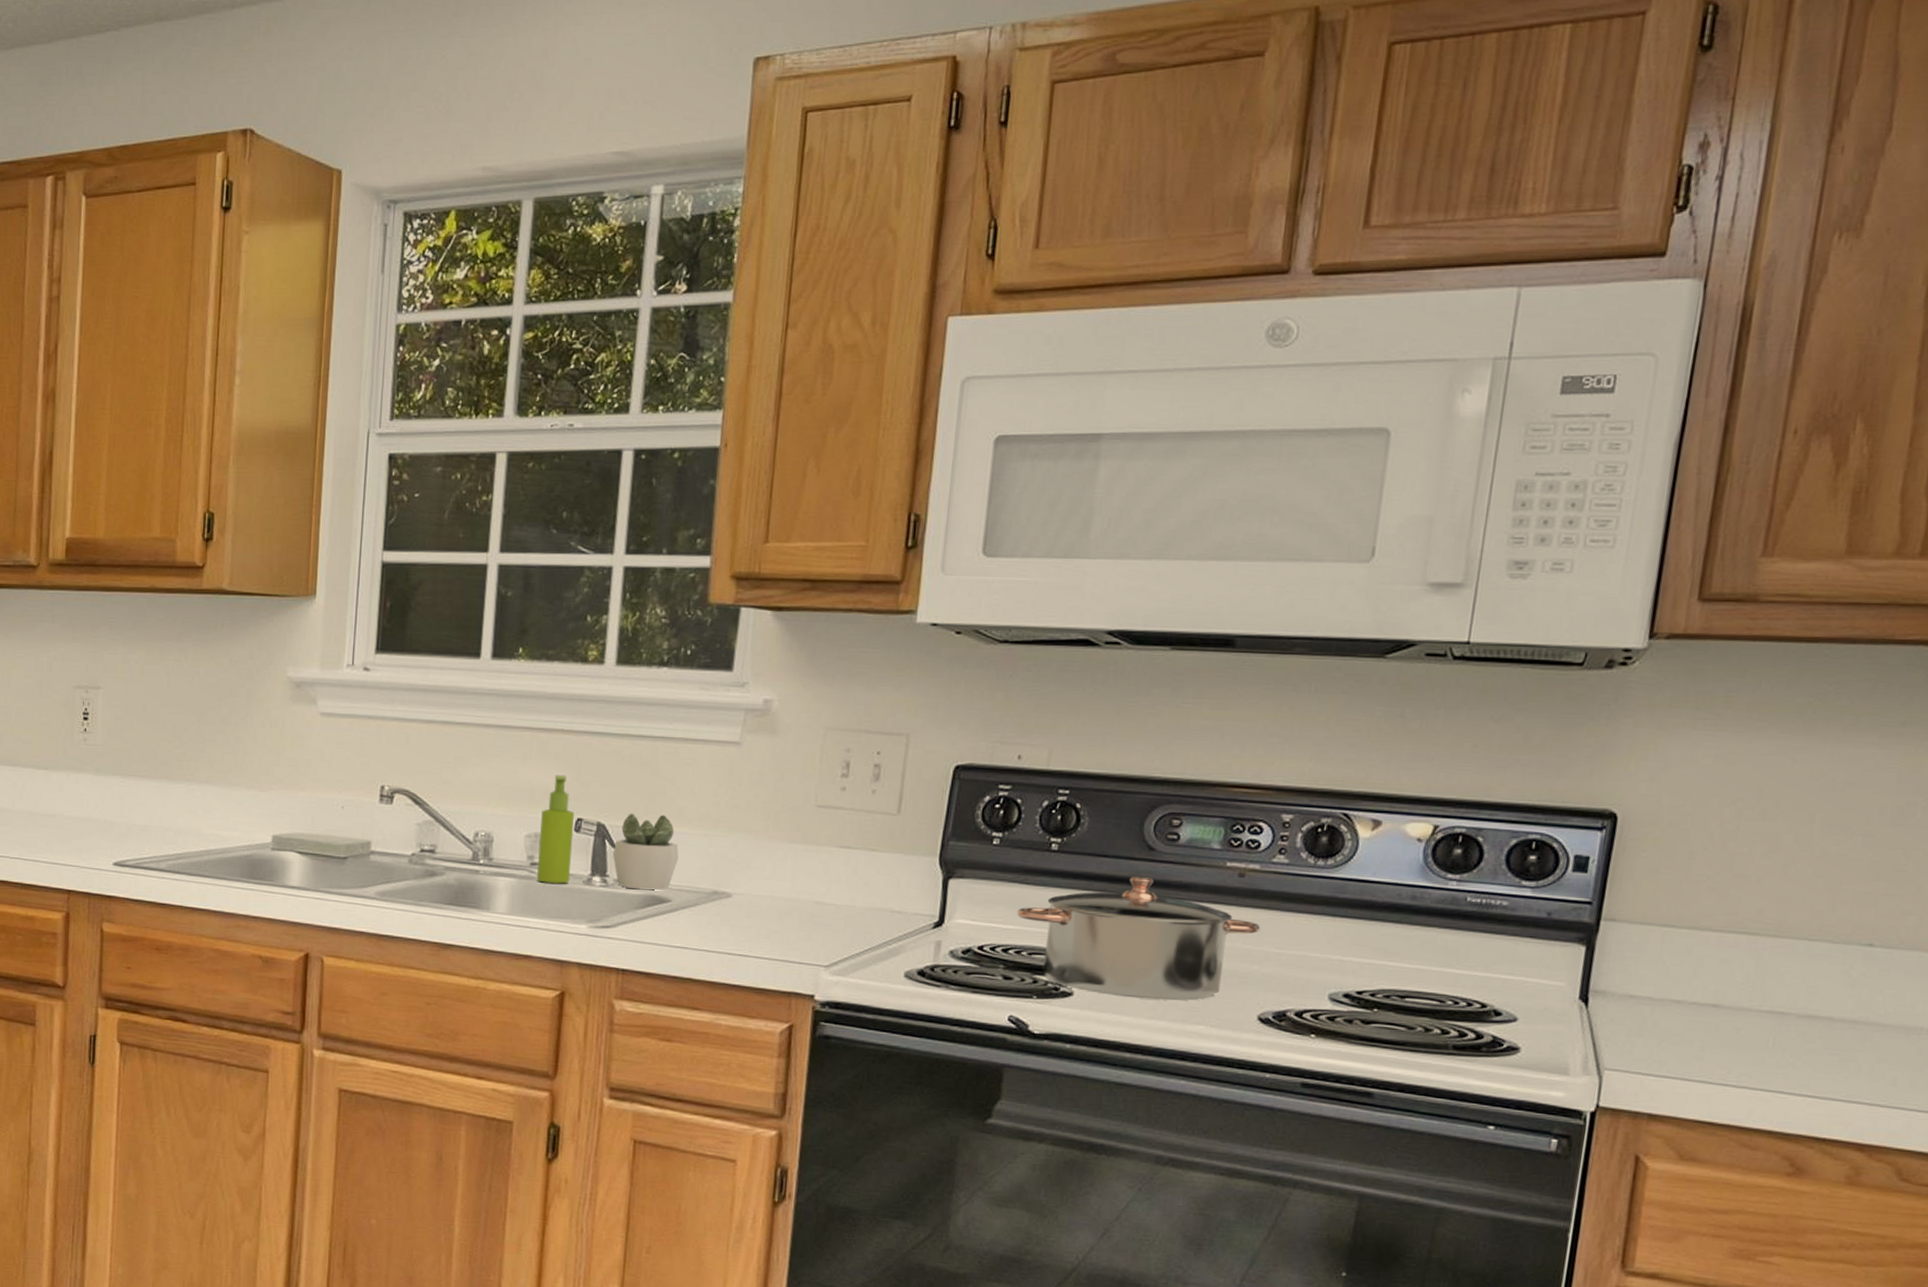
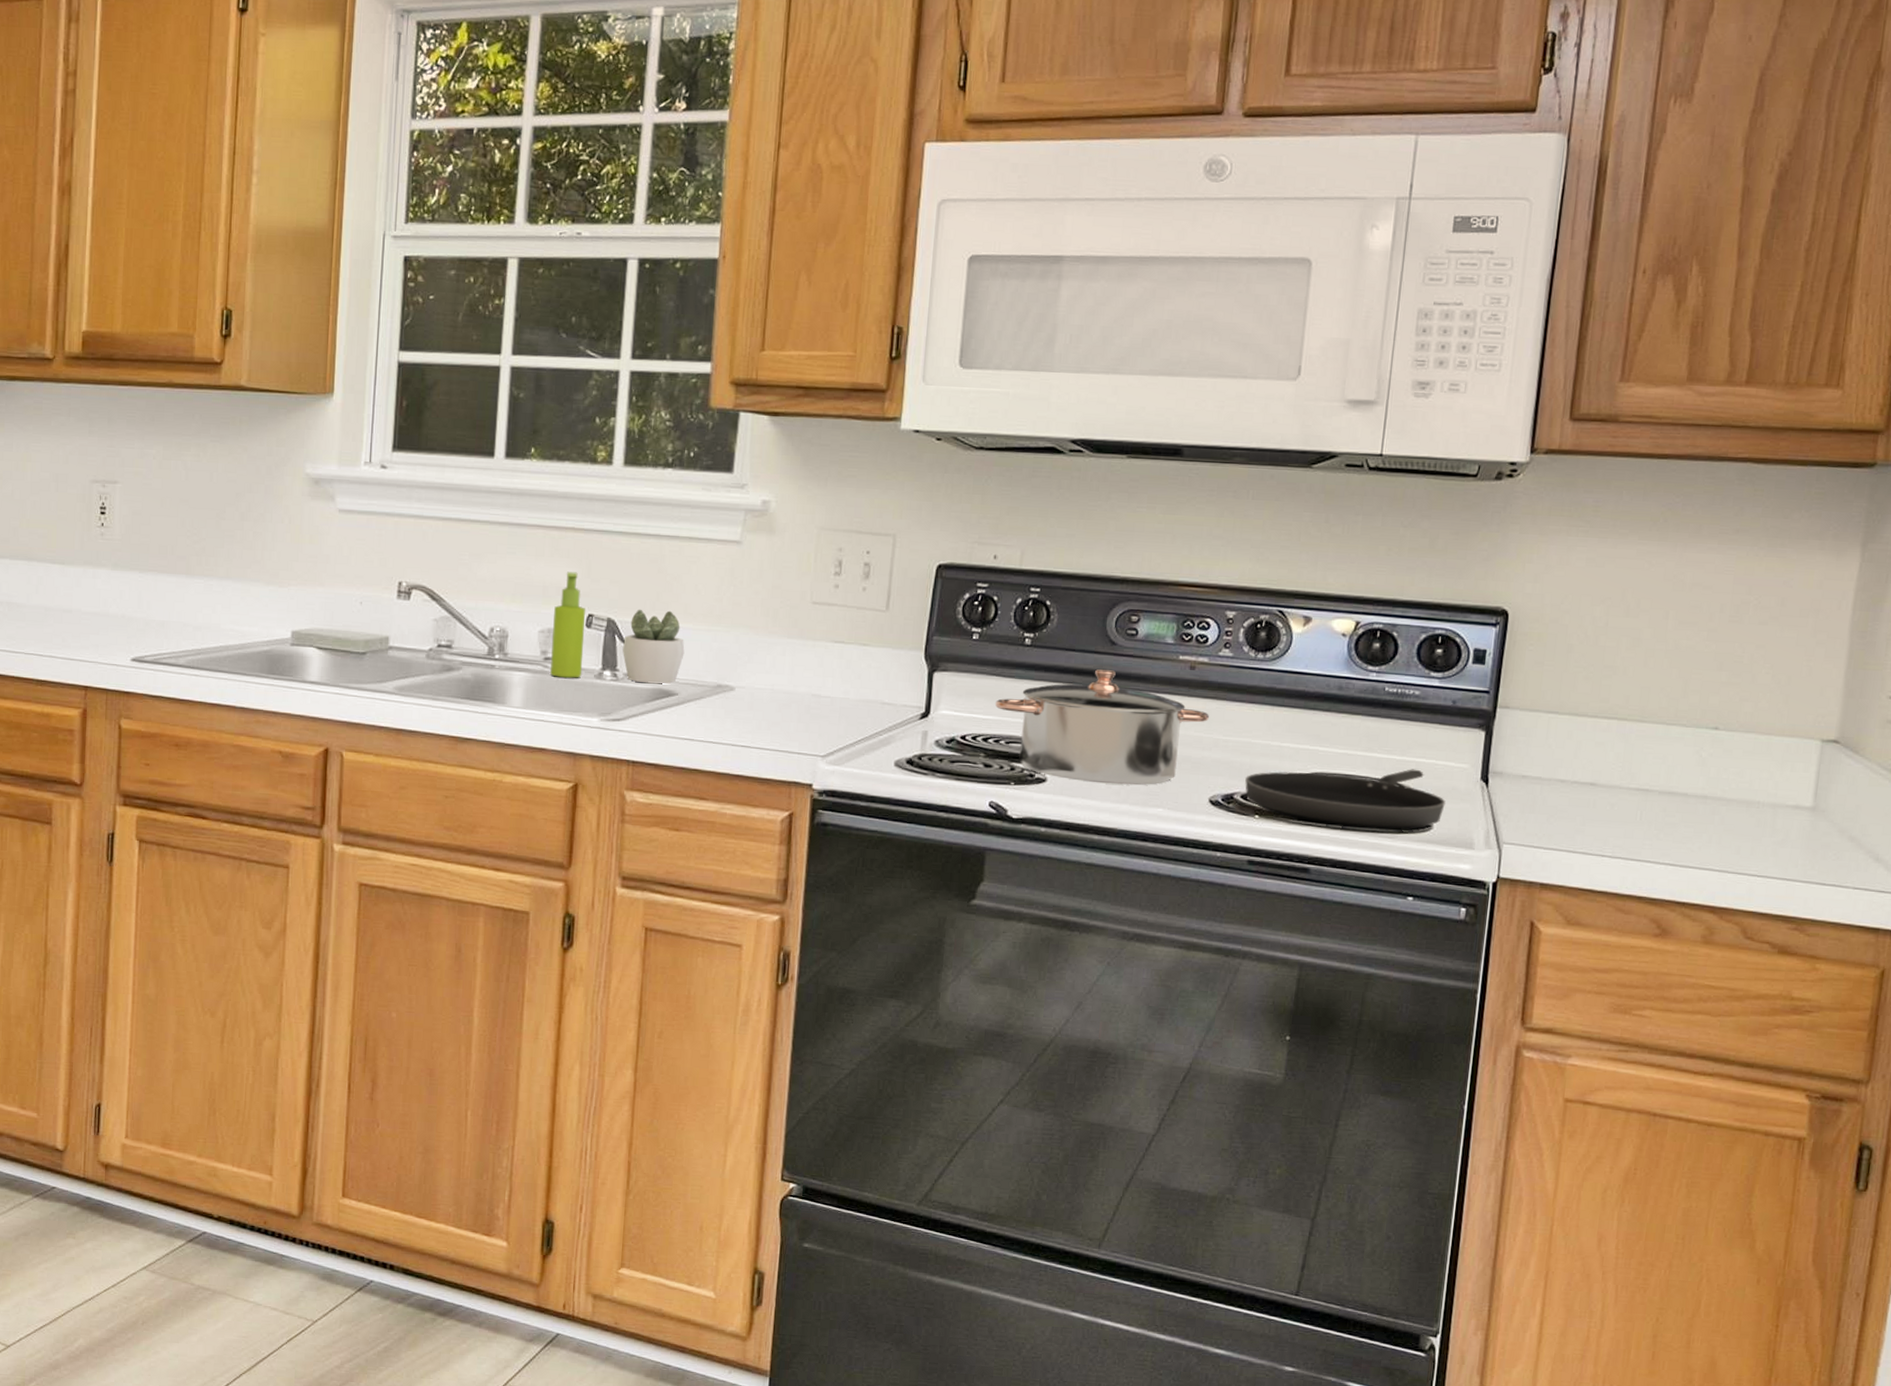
frying pan: none [1300,986,1536,1054] -> present [1245,769,1446,831]

